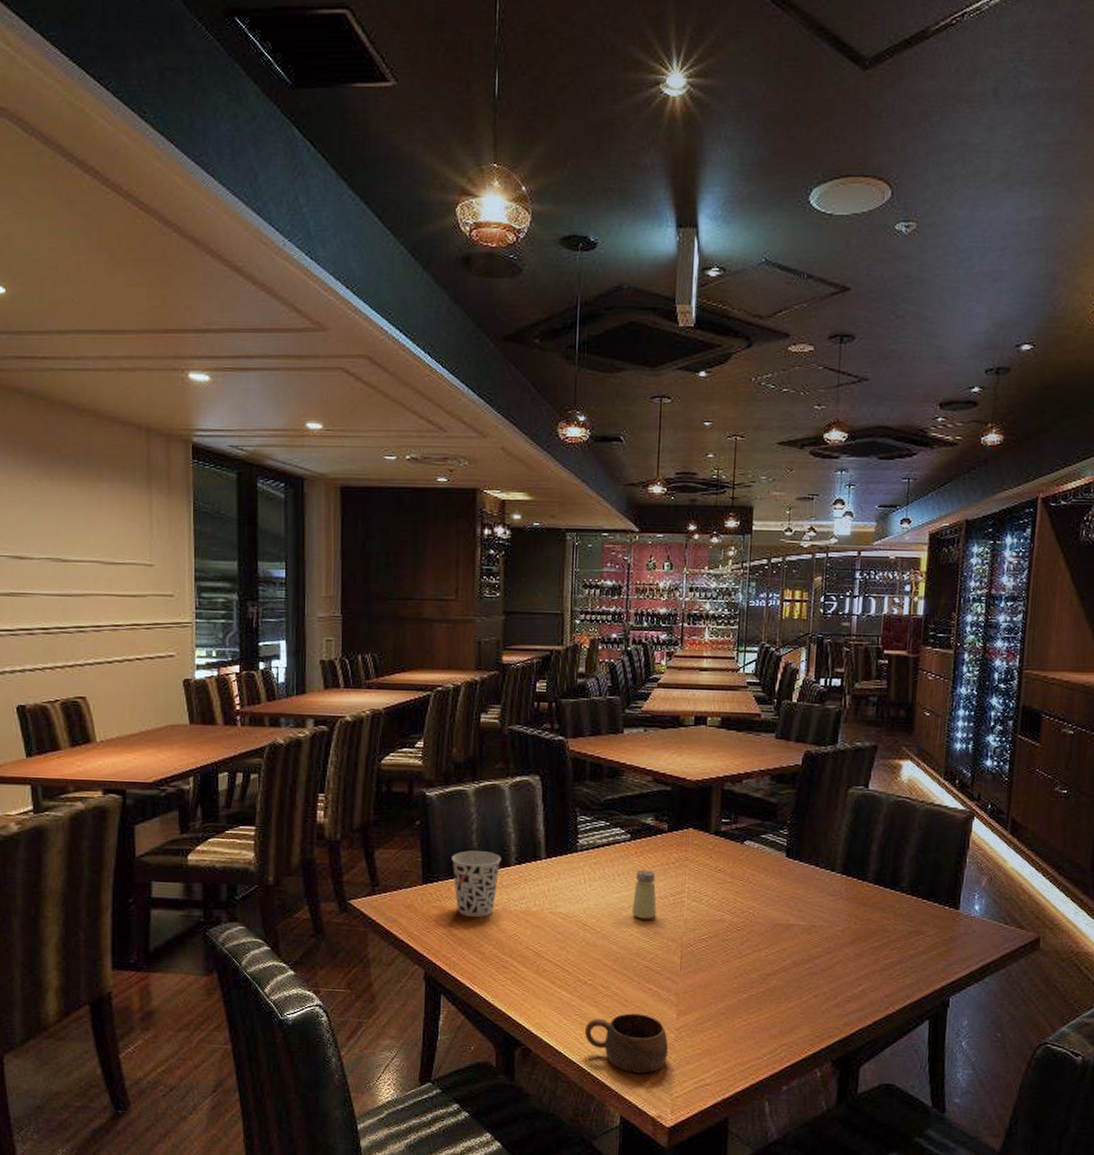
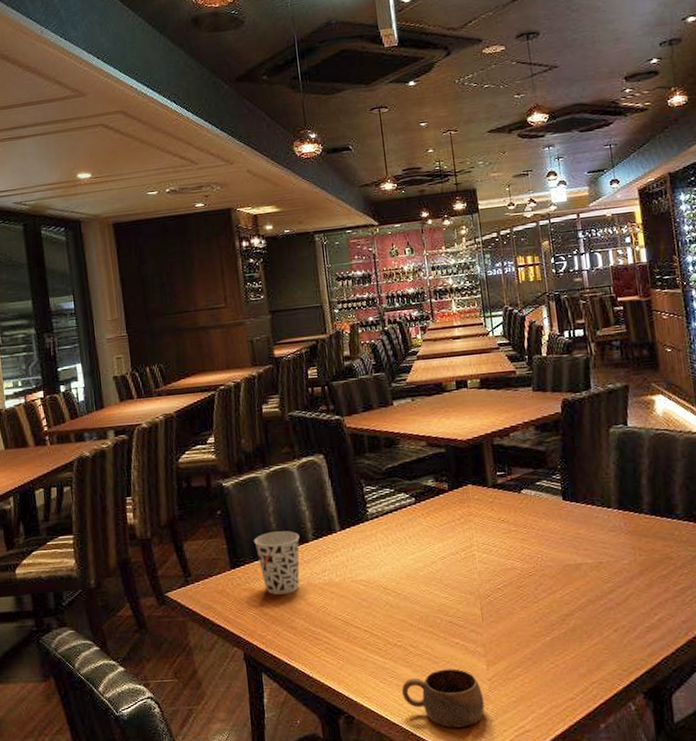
saltshaker: present [632,870,657,919] -> none [426,529,451,576]

